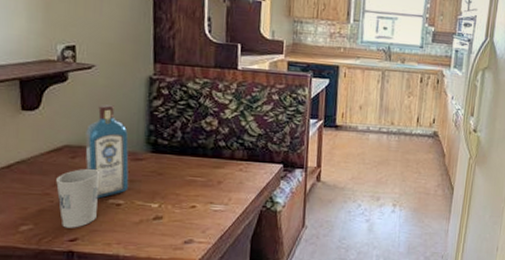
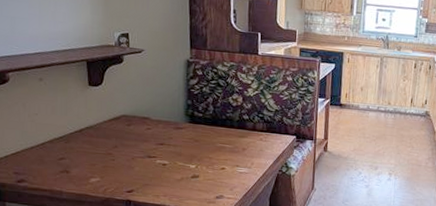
cup: present [56,168,99,228] -> none [116,134,149,182]
liquor: present [85,103,129,199] -> none [138,82,172,159]

